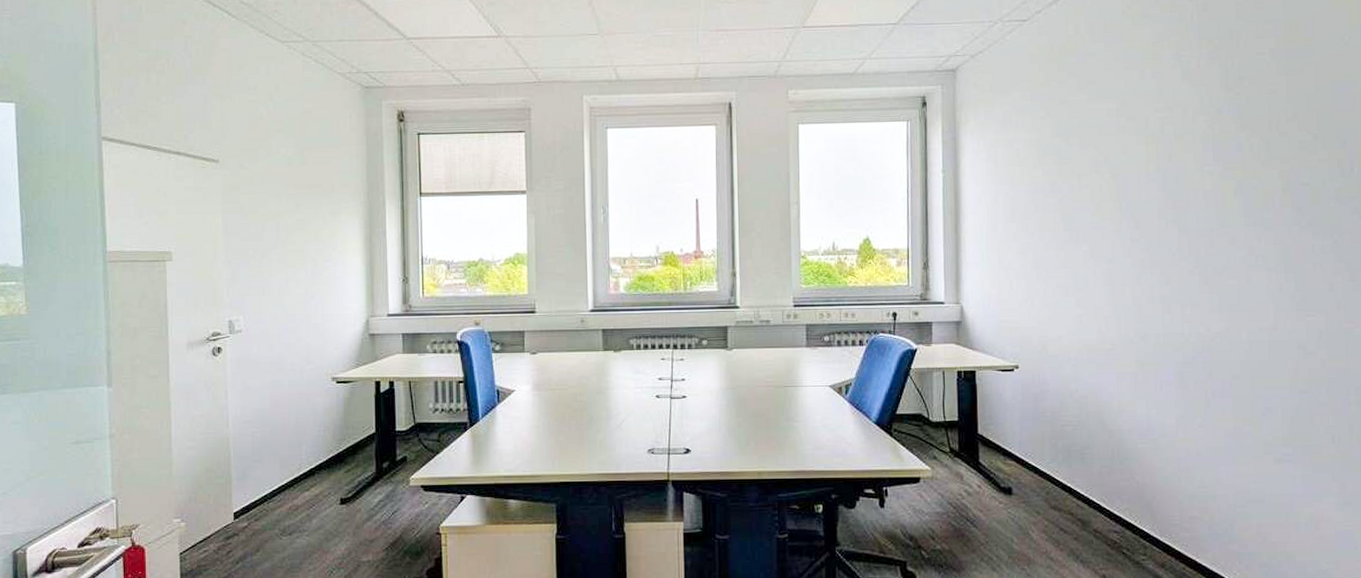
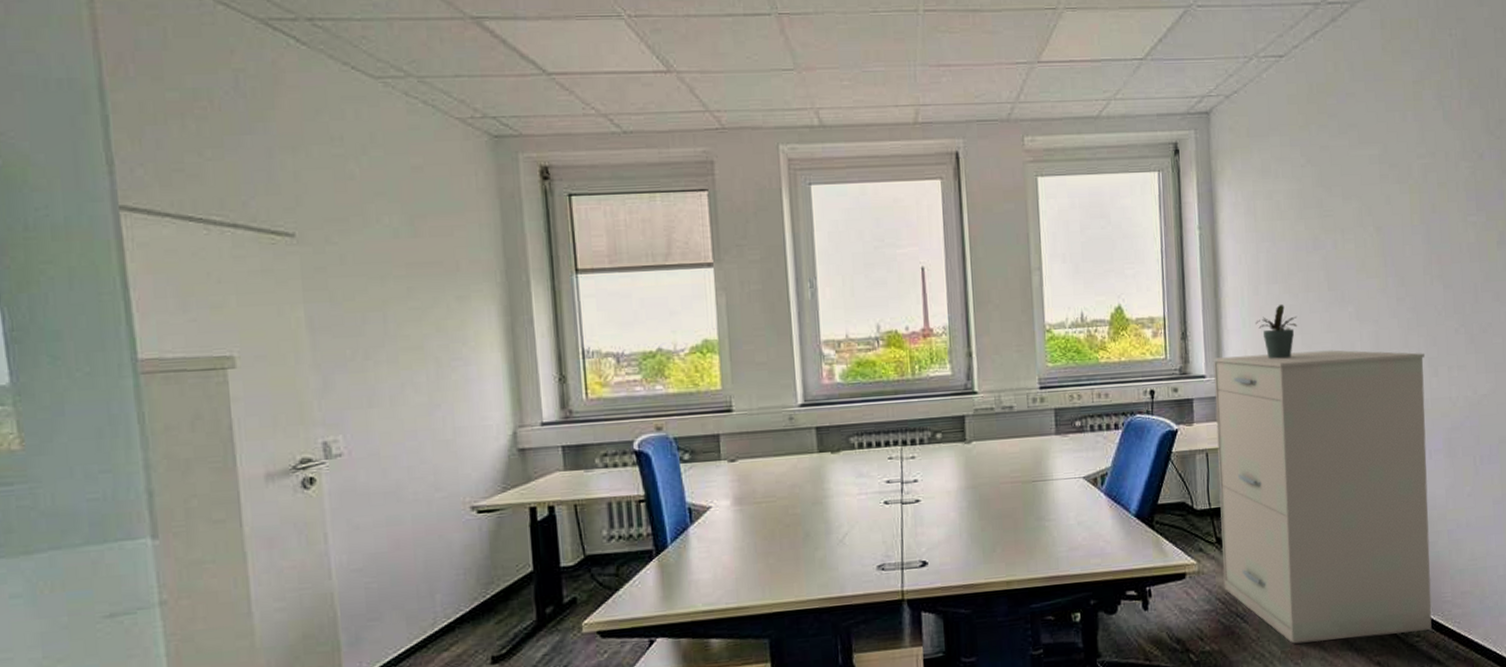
filing cabinet: none [951,284,1159,551] -> present [1212,350,1432,644]
potted plant: none [993,241,1034,290] -> present [1256,304,1298,359]

